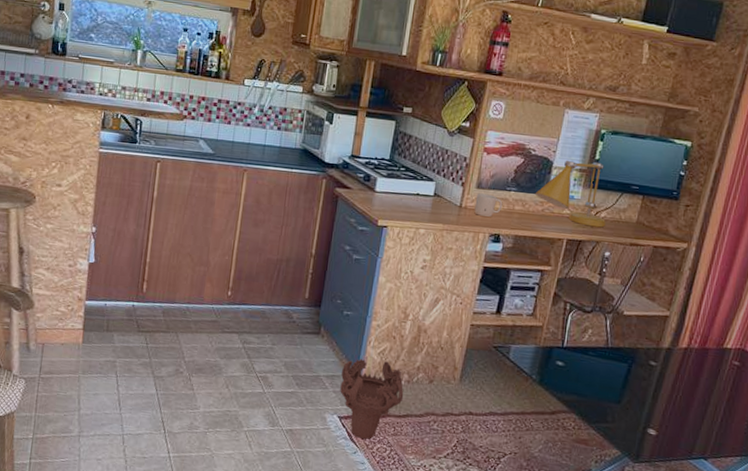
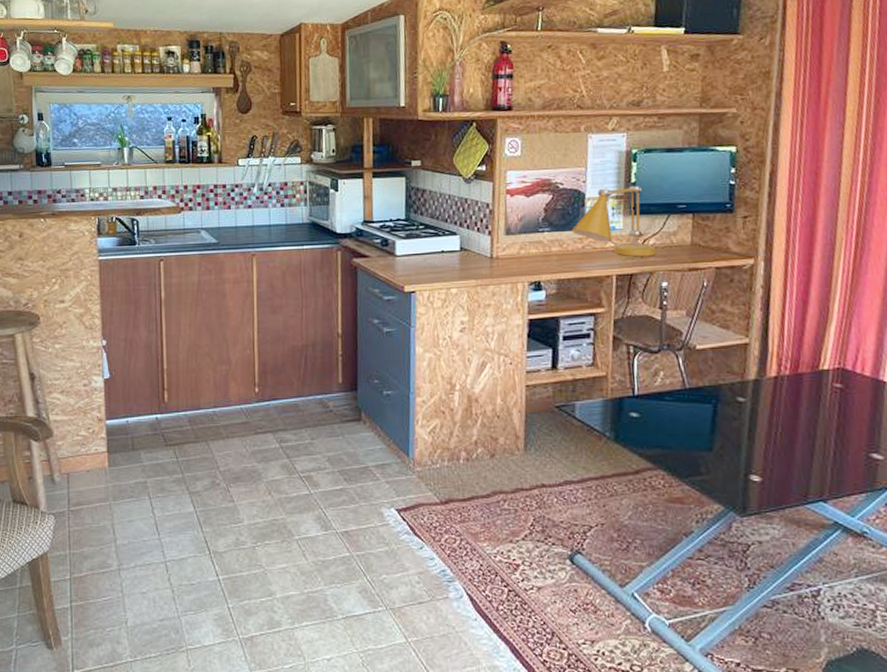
decorative planter: present [340,358,404,439] -> none [392,440,465,531]
mug: present [474,193,503,218] -> none [506,239,538,265]

